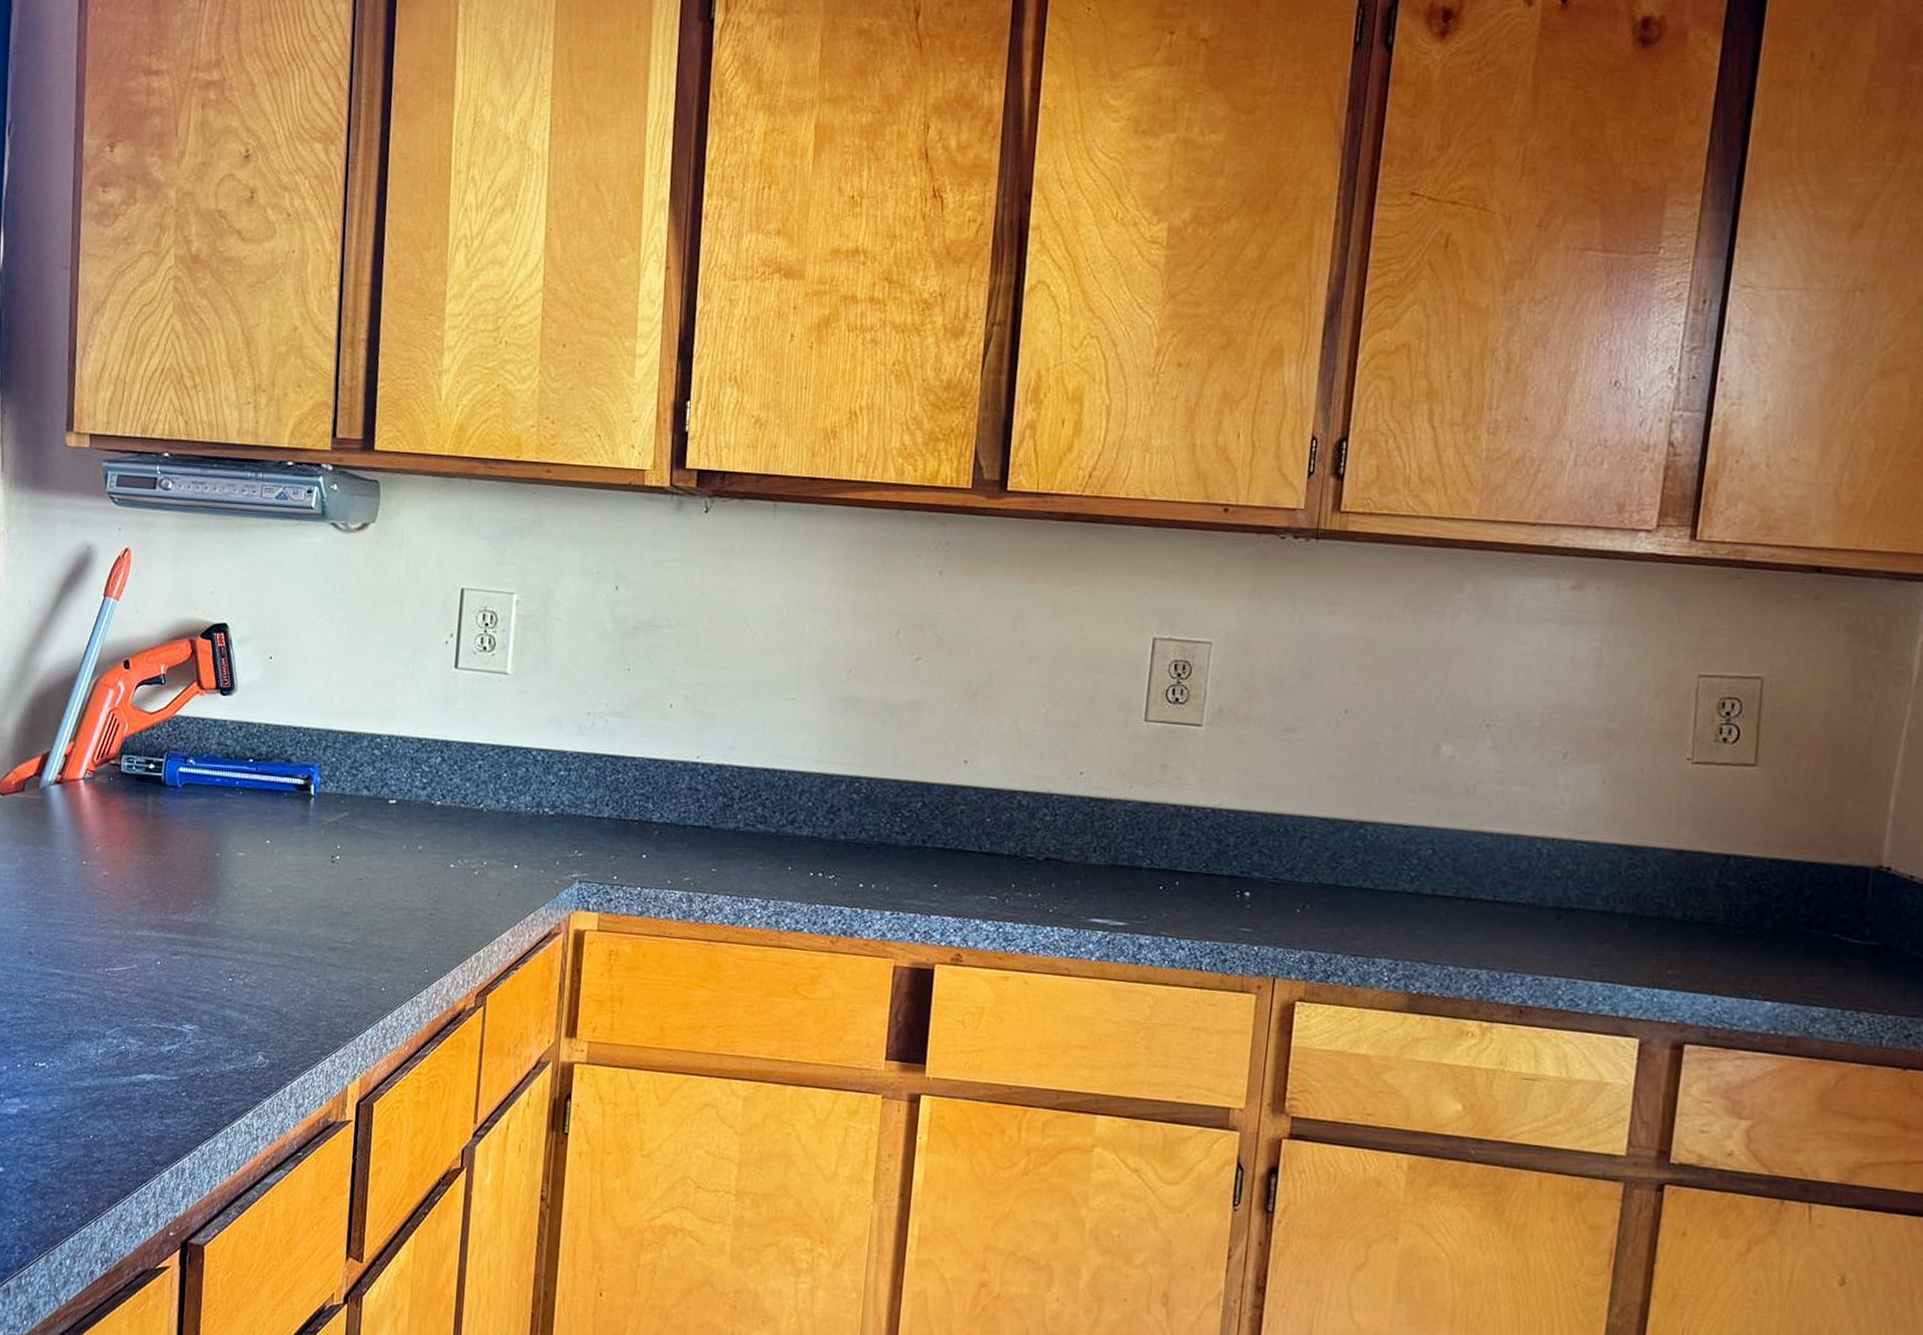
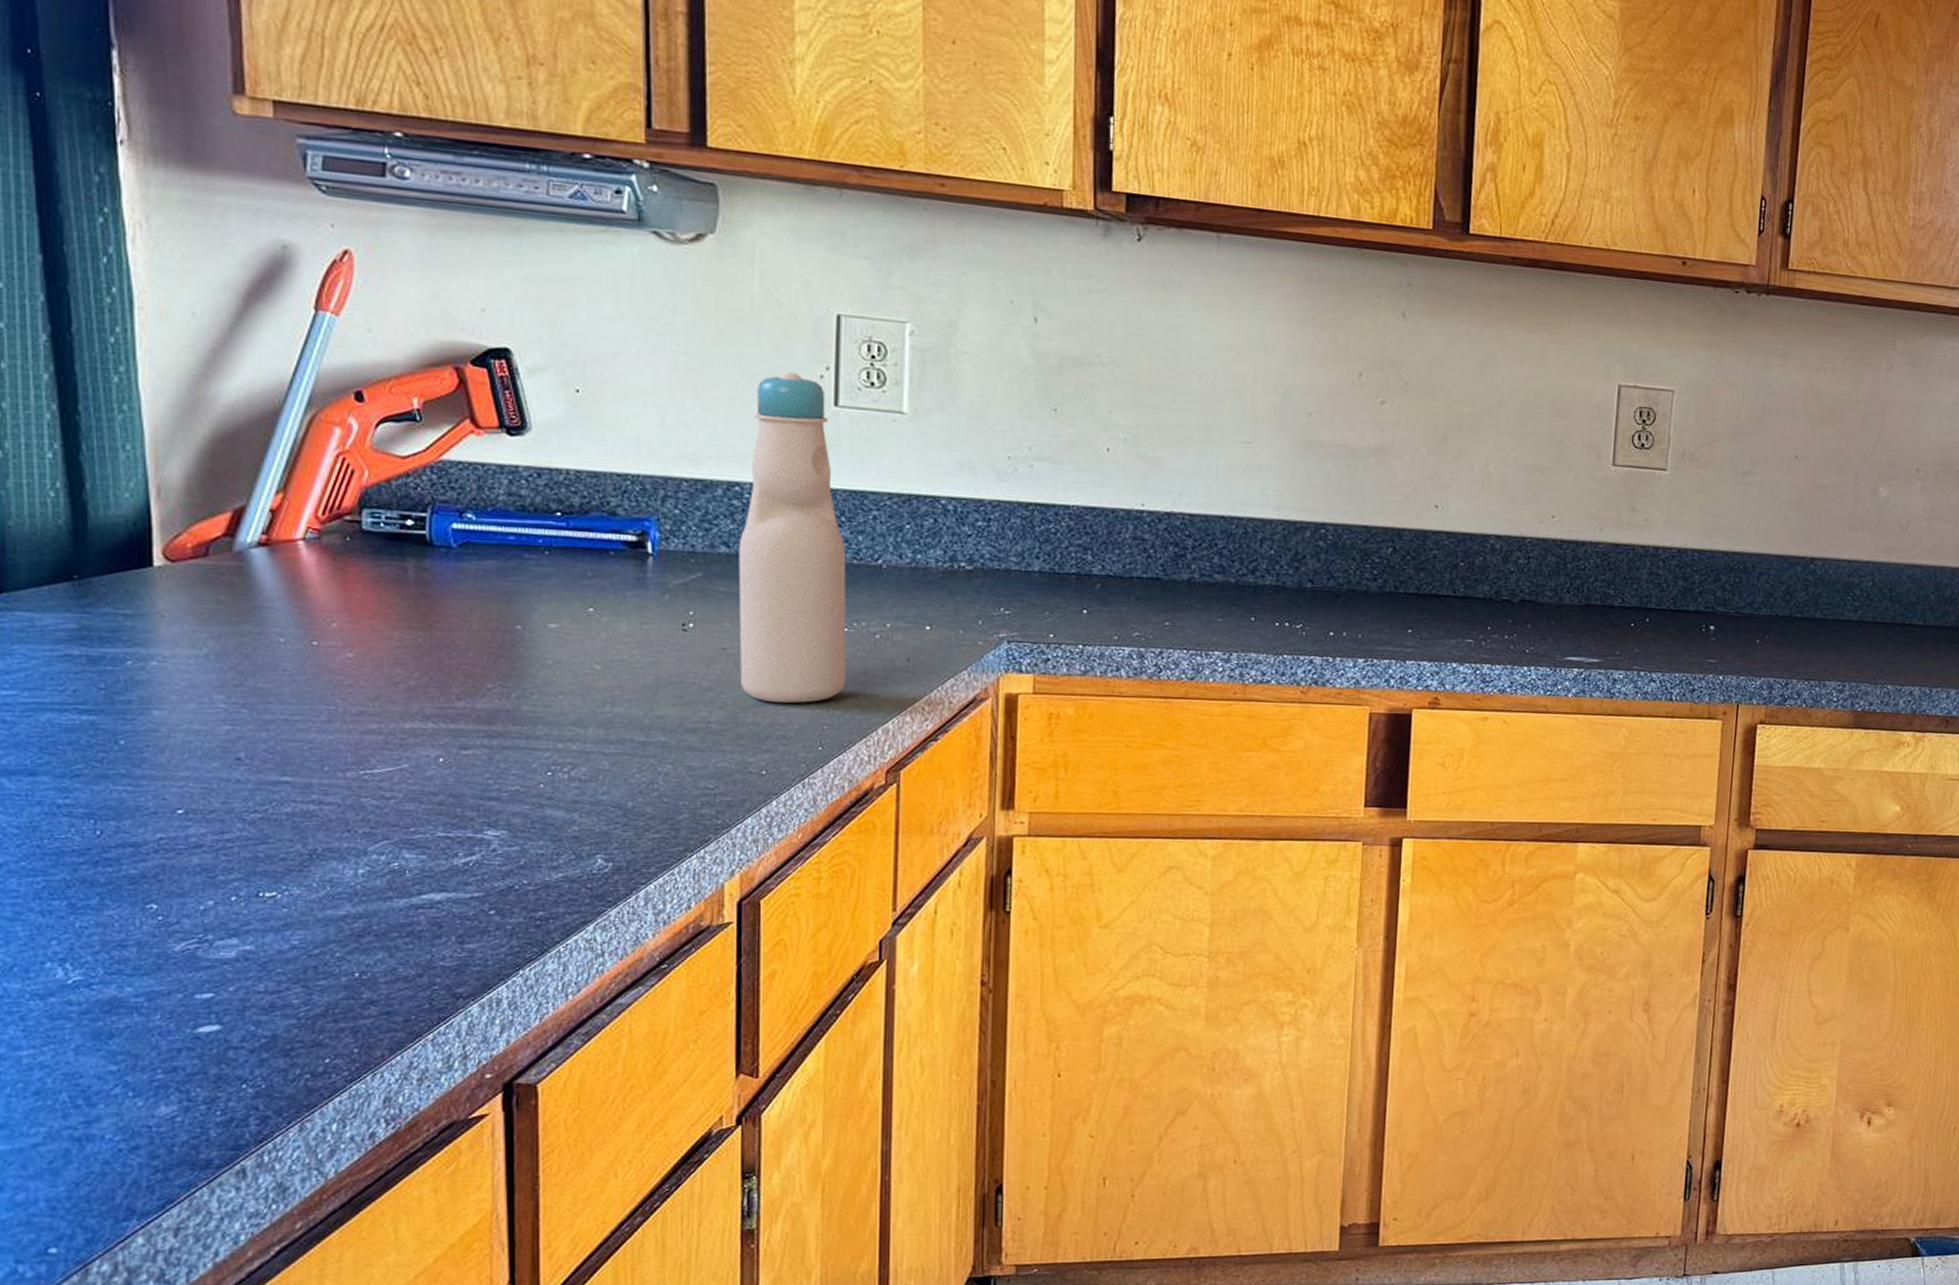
bottle: none [370,639,456,930] -> present [738,372,847,704]

